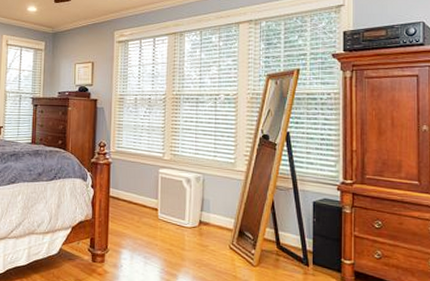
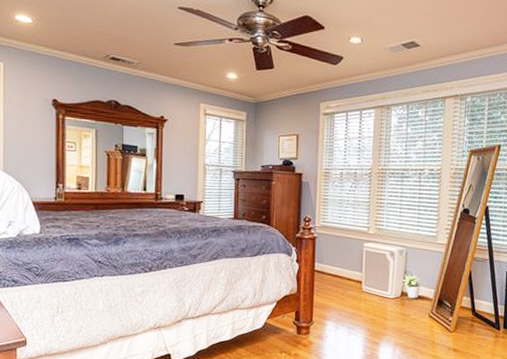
potted plant: none [200,201,220,229] -> present [402,273,421,299]

